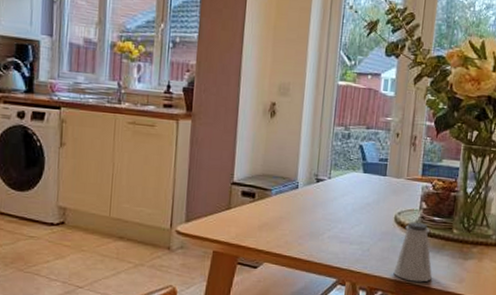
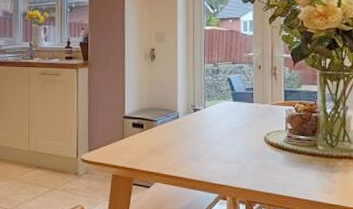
saltshaker: present [393,221,432,282] -> none [268,141,303,195]

